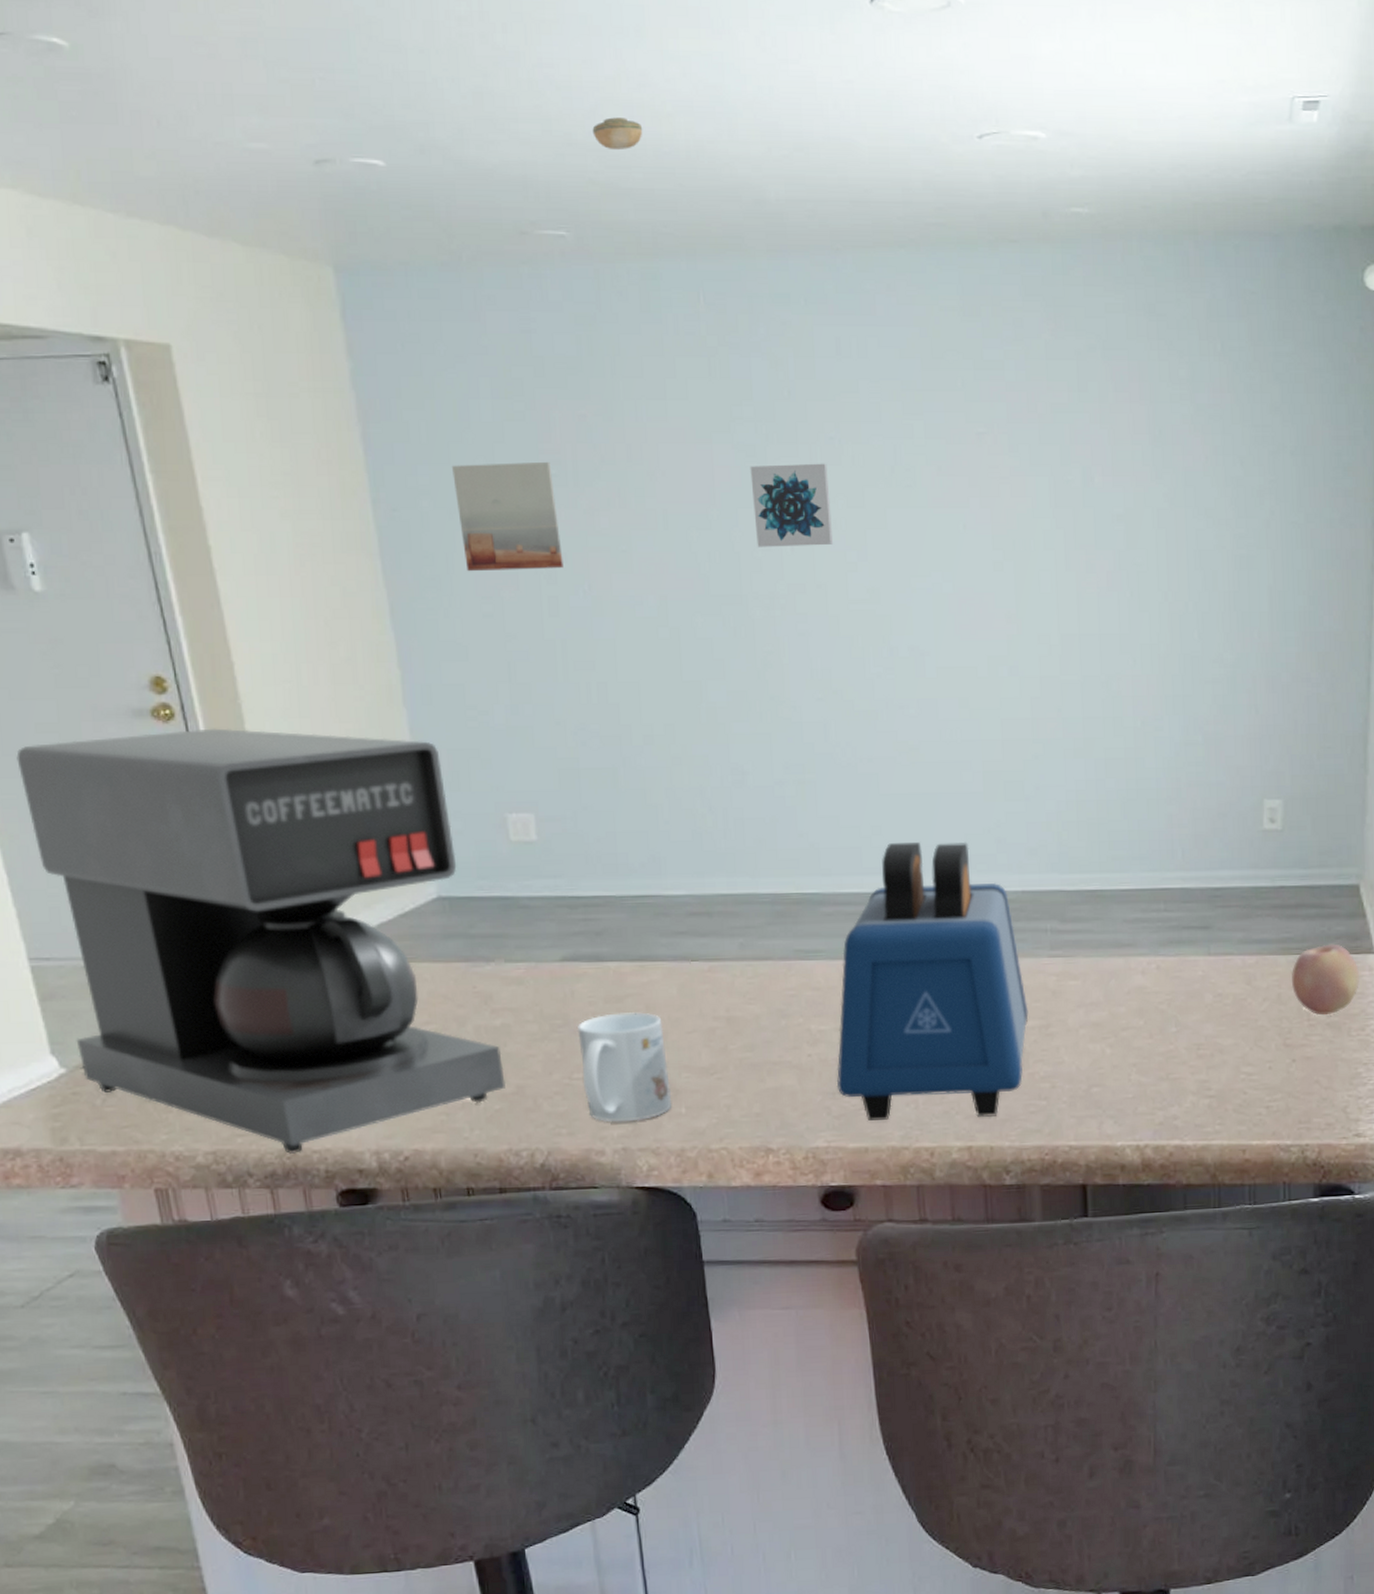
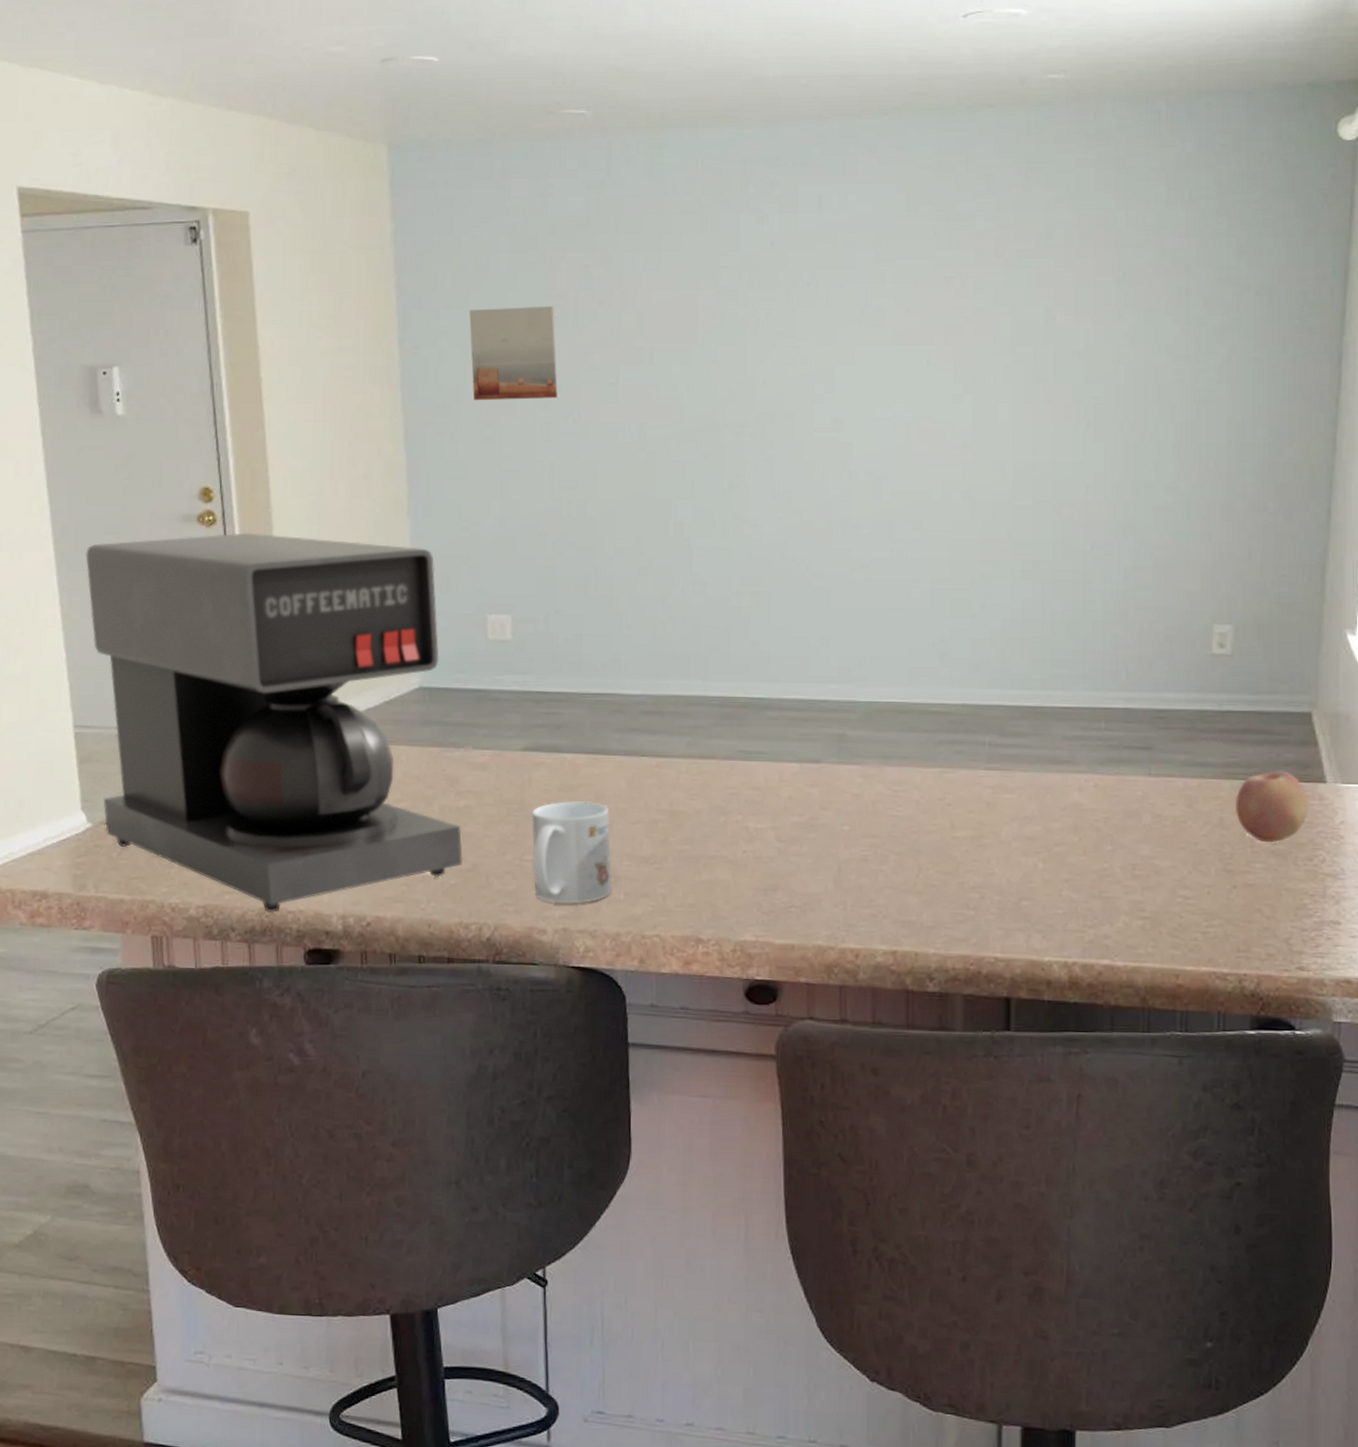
smoke detector: present [592,117,643,151] -> none [616,13,660,41]
wall art: present [750,463,834,547] -> none [731,305,803,381]
toaster: present [836,841,1029,1121] -> none [768,653,962,923]

